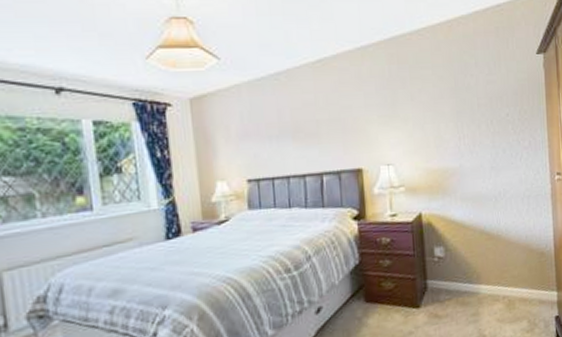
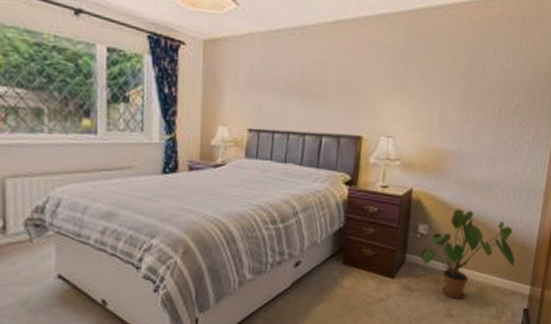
house plant: none [441,225,537,320] -> present [420,209,515,300]

